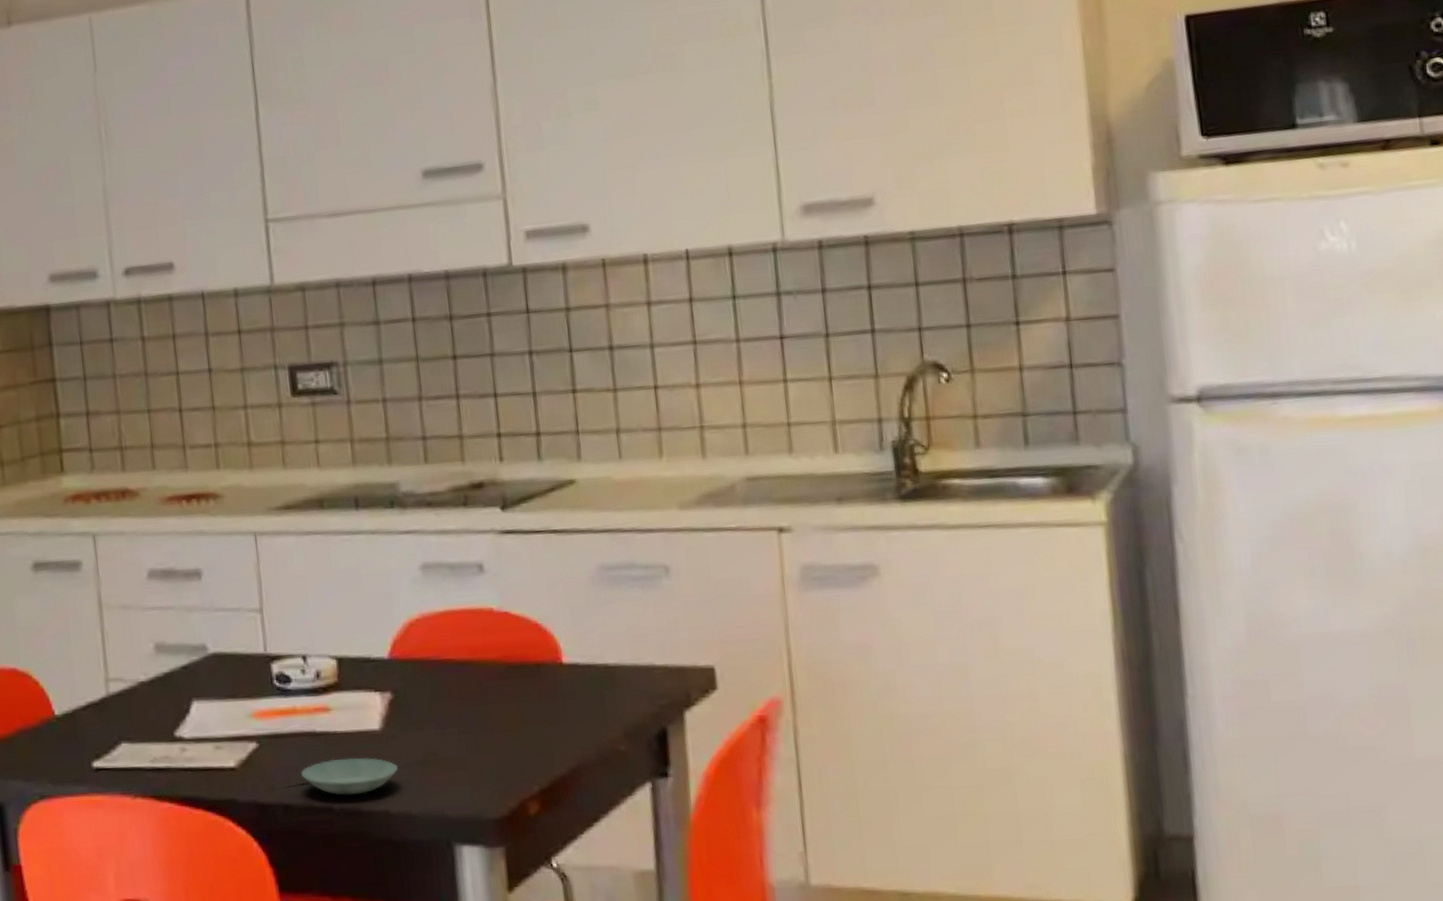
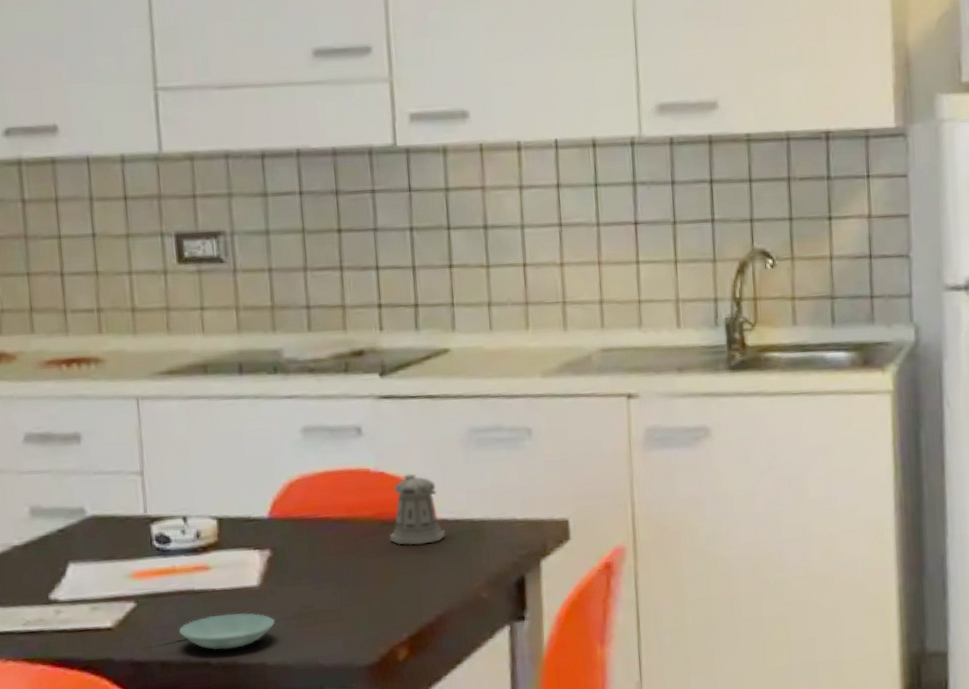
pepper shaker: none [516,614,577,691] -> present [389,473,446,546]

